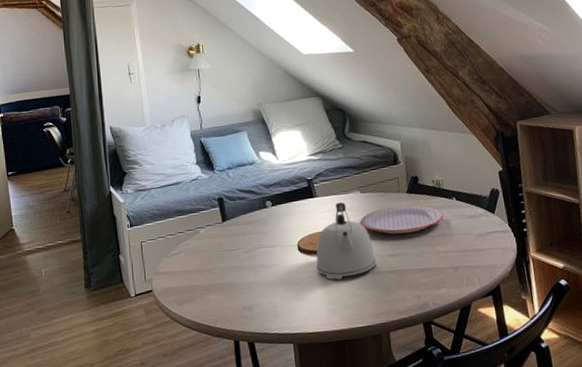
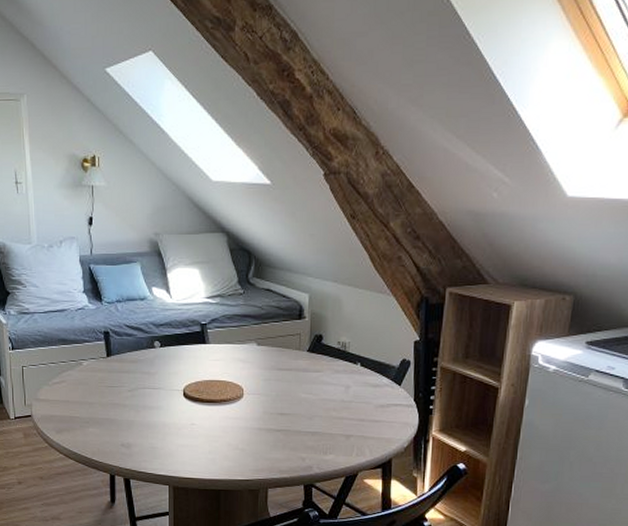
kettle: present [316,202,376,280] -> none [200,352,264,431]
plate: present [360,205,444,234] -> none [253,364,345,393]

